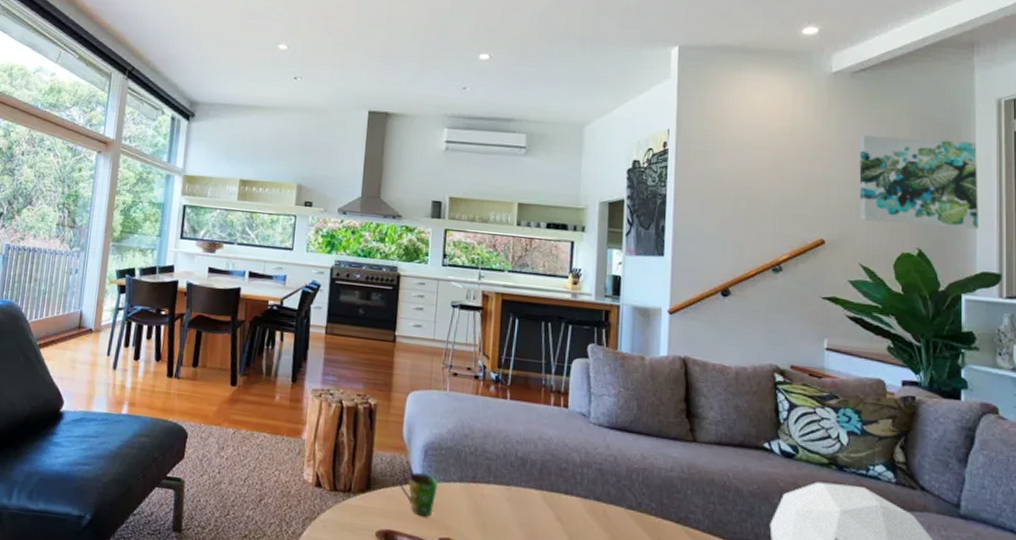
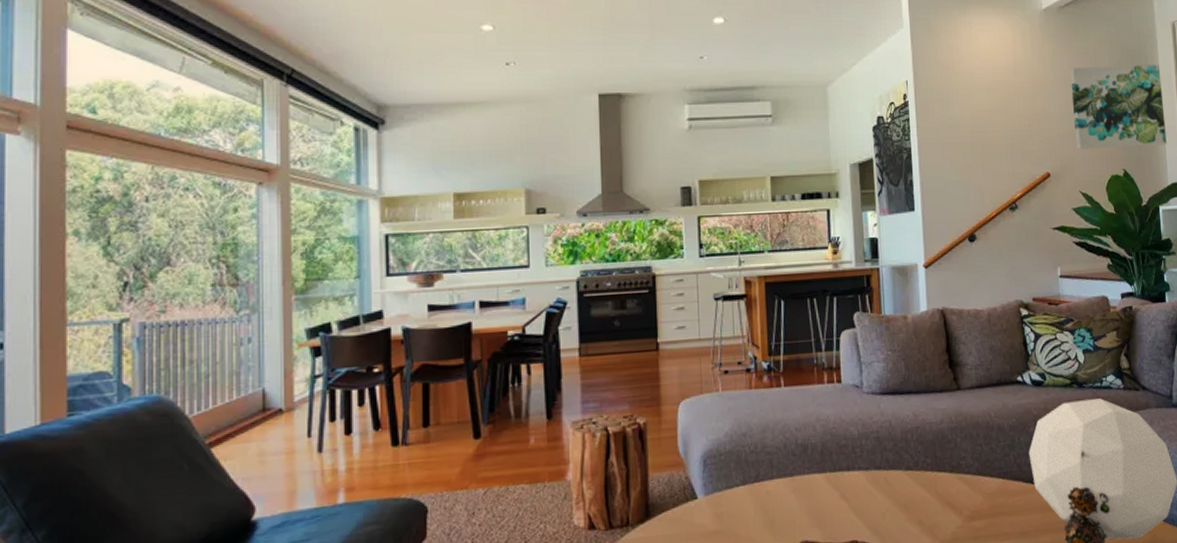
cup: present [399,472,438,518] -> none [680,485,721,532]

